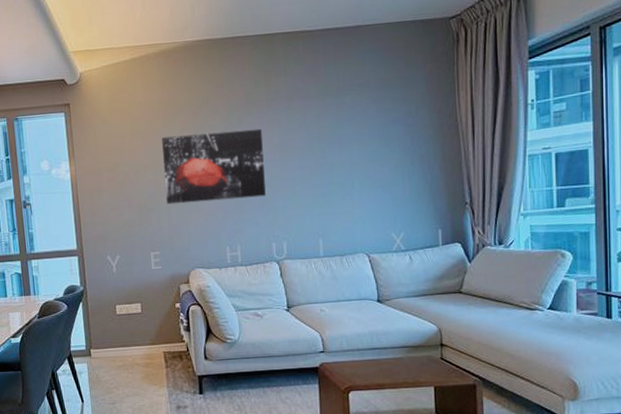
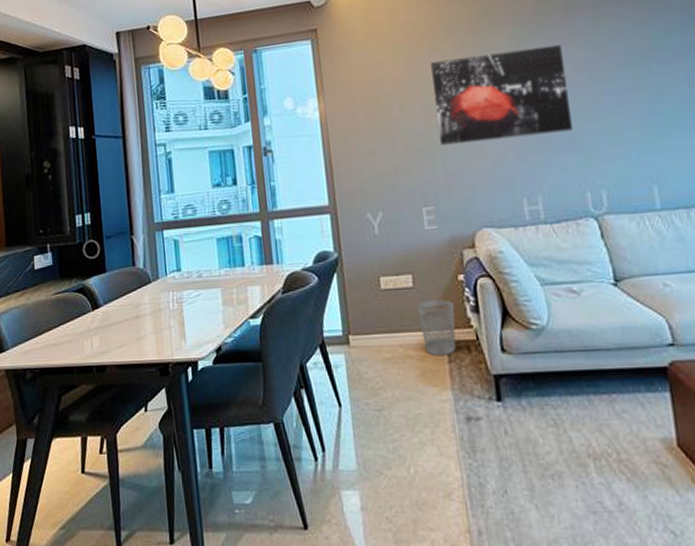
wastebasket: none [144,322,172,364] -> present [417,299,456,357]

